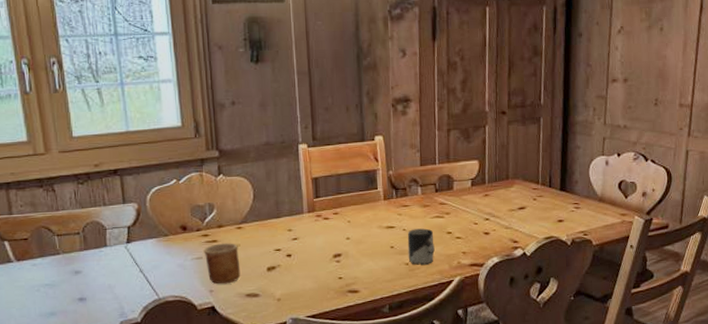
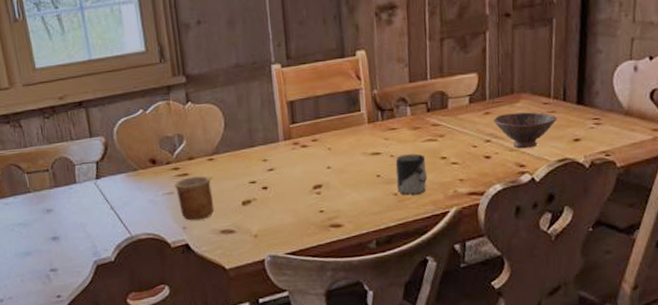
bowl: none [491,195,544,227] -> present [493,112,557,149]

